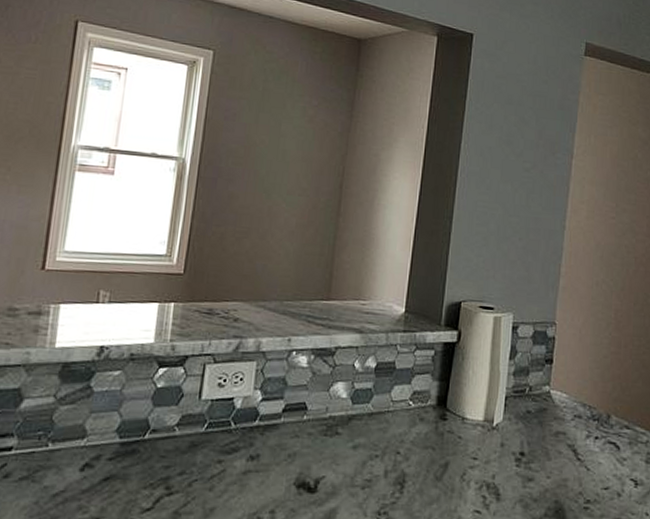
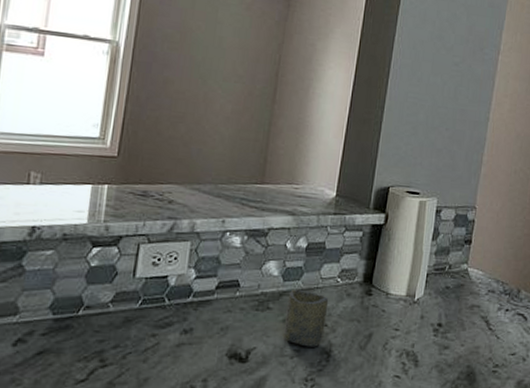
cup: none [354,412,401,477] -> present [284,289,329,347]

